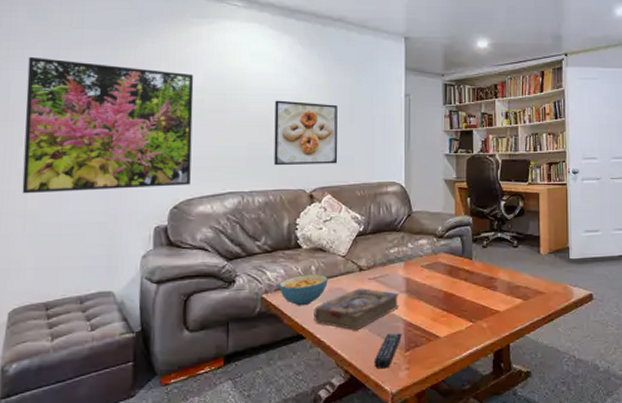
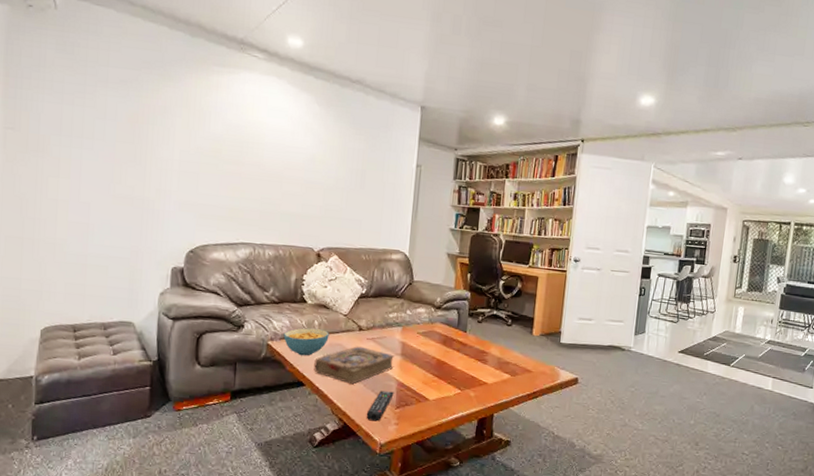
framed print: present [22,56,194,194] -> none [52,90,213,232]
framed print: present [274,100,338,166] -> none [285,157,350,227]

